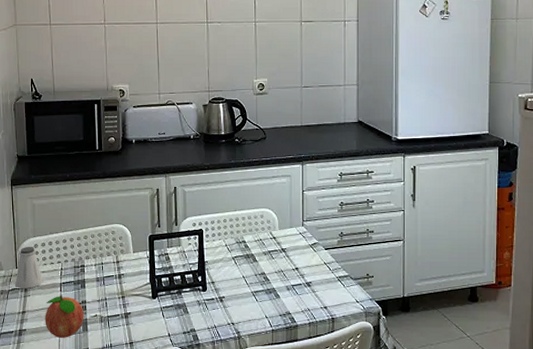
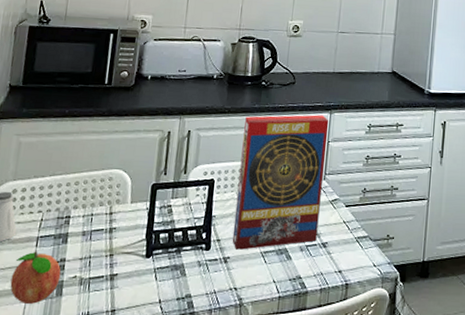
cereal box: none [224,166,302,290] -> present [232,114,329,250]

